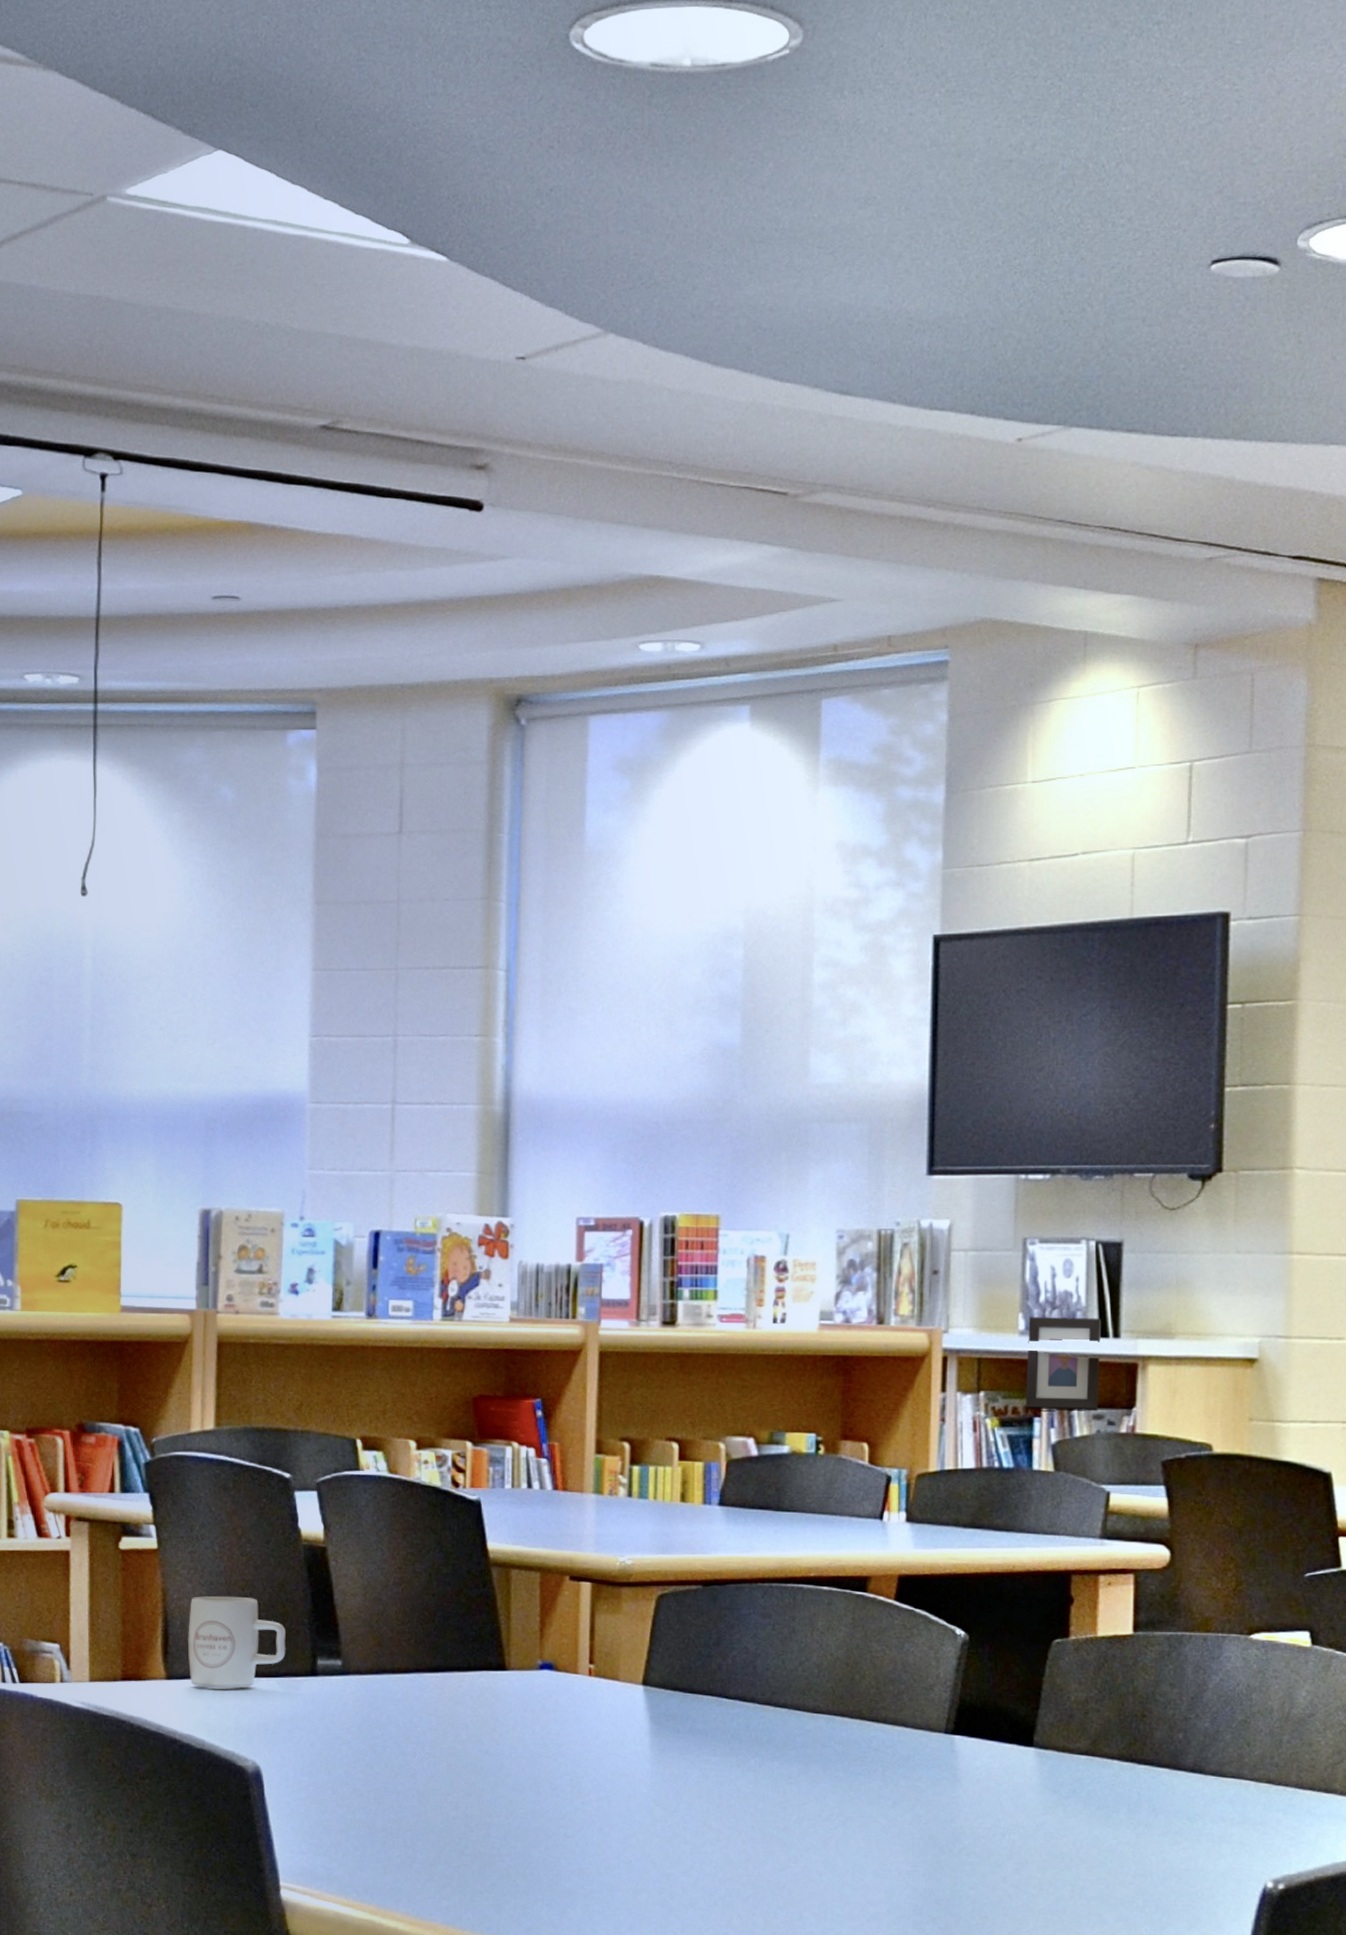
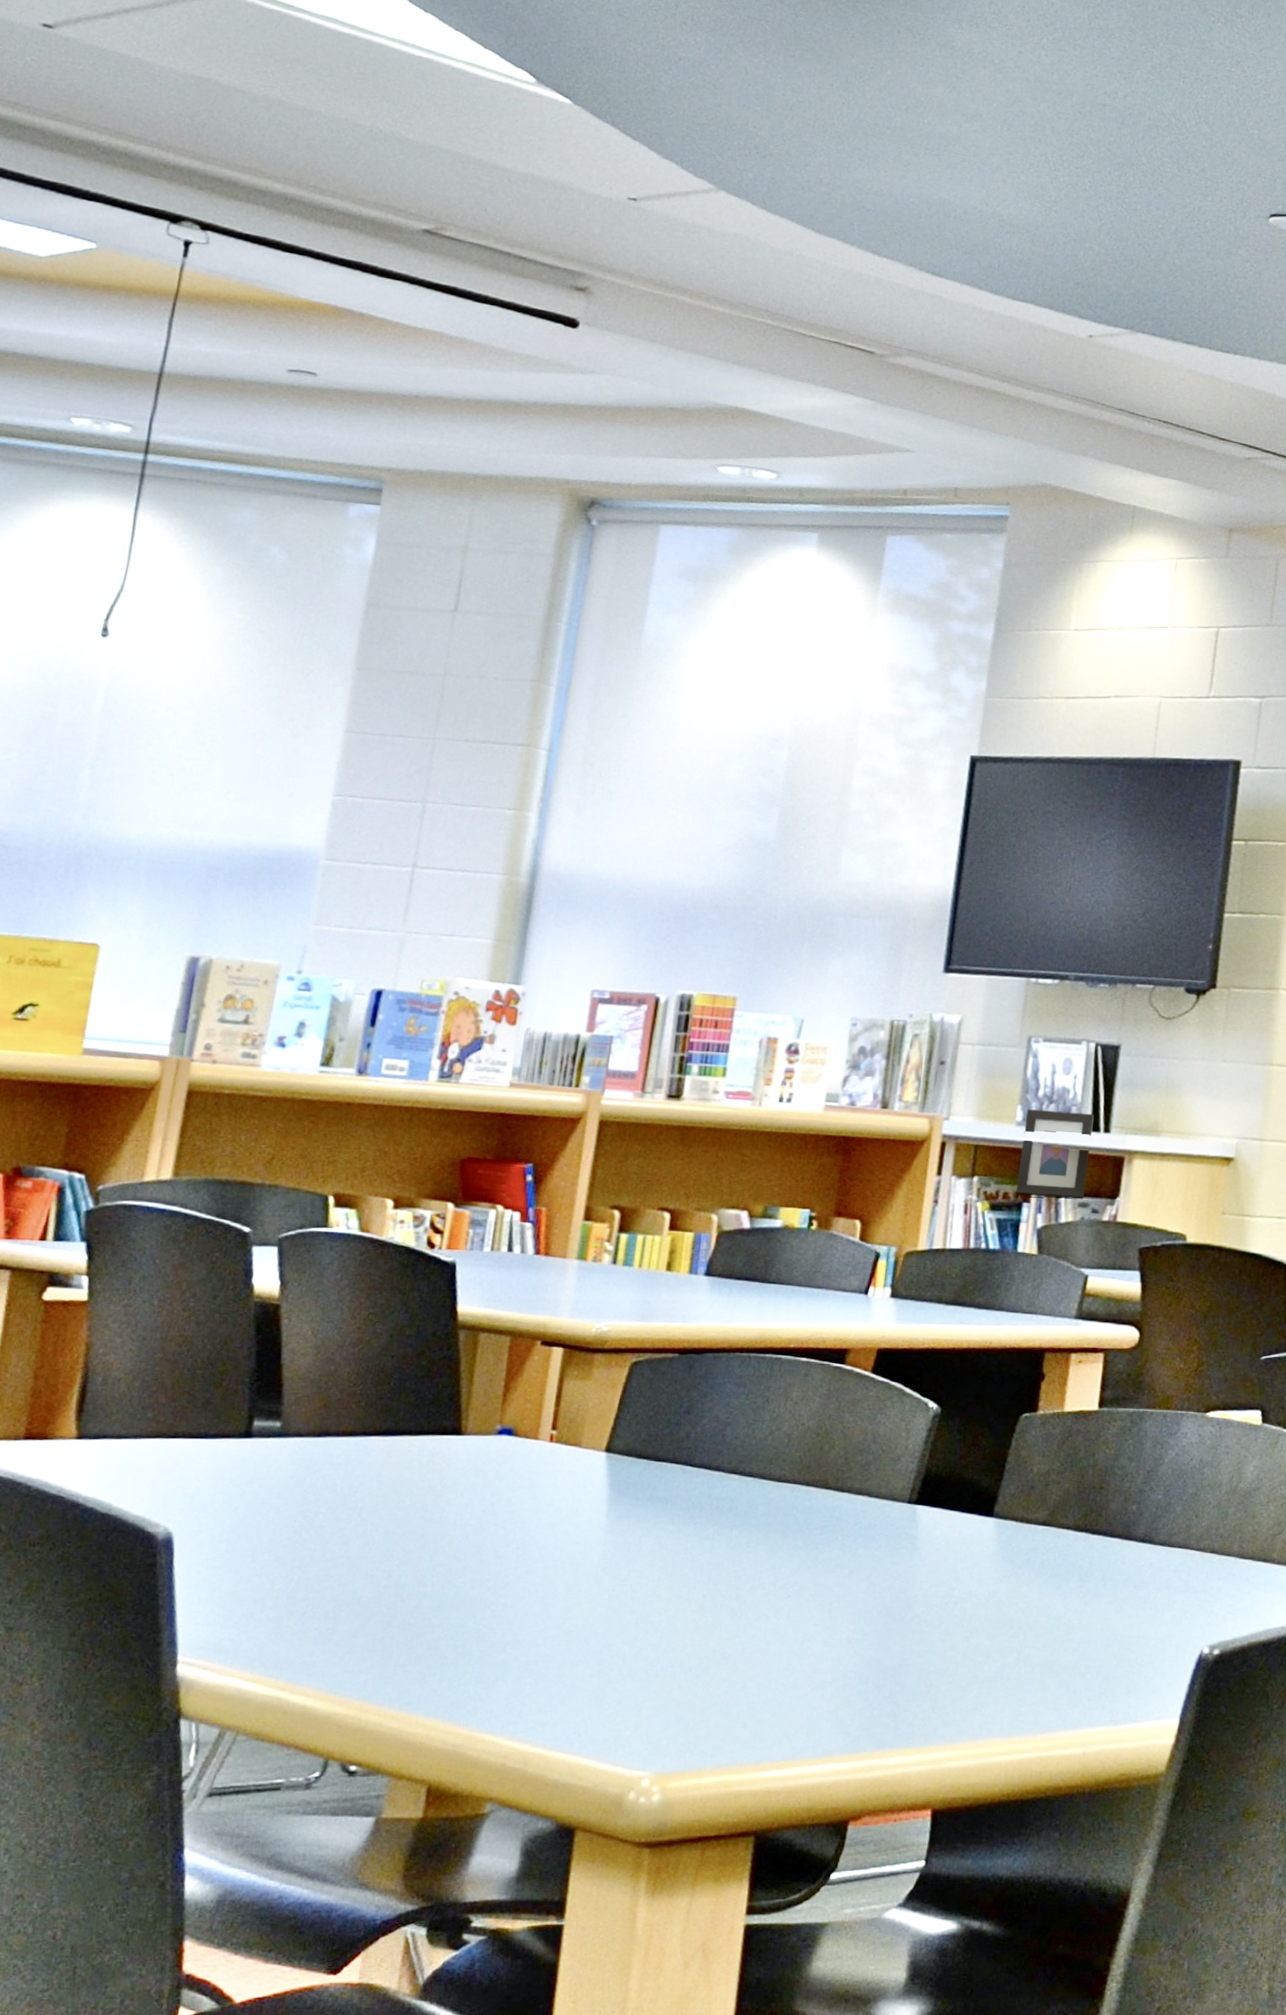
mug: present [188,1596,286,1689] -> none [104,1352,222,1450]

